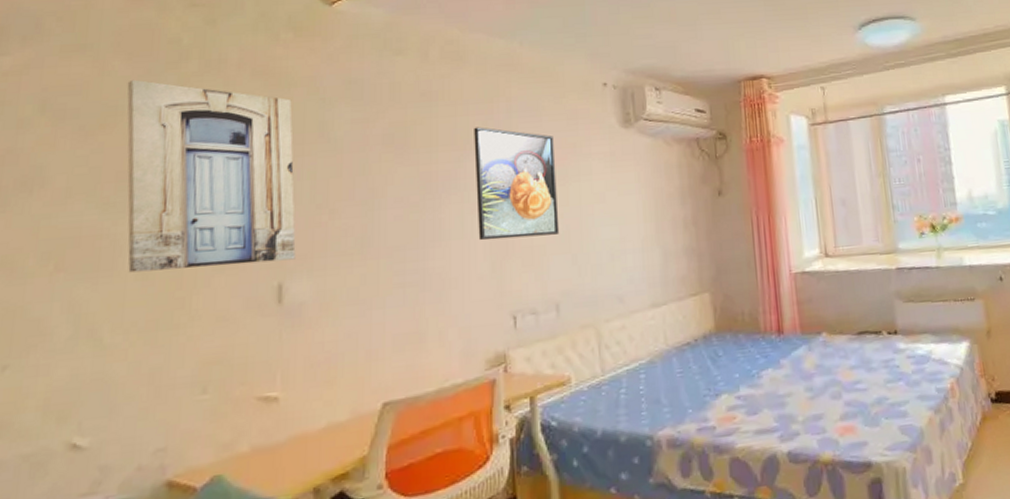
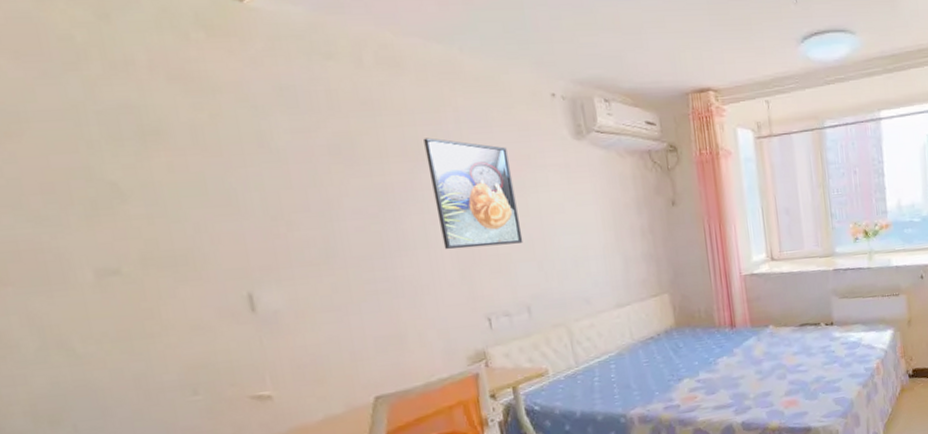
wall art: present [127,79,296,273] -> none [22,82,260,286]

